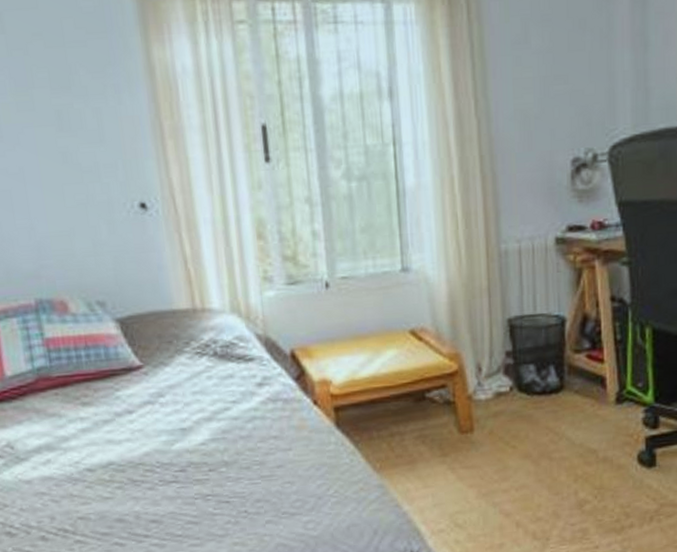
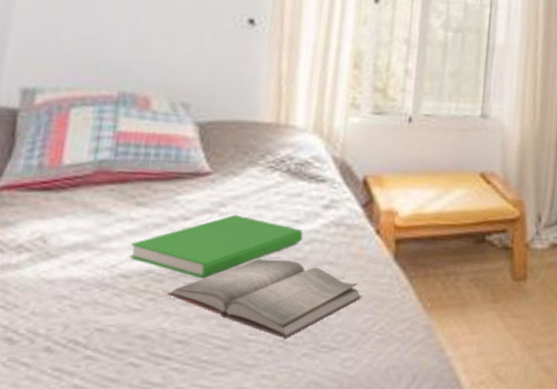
book: none [87,402,244,465] -> present [129,214,303,279]
hardback book: none [131,439,312,509] -> present [167,259,362,338]

